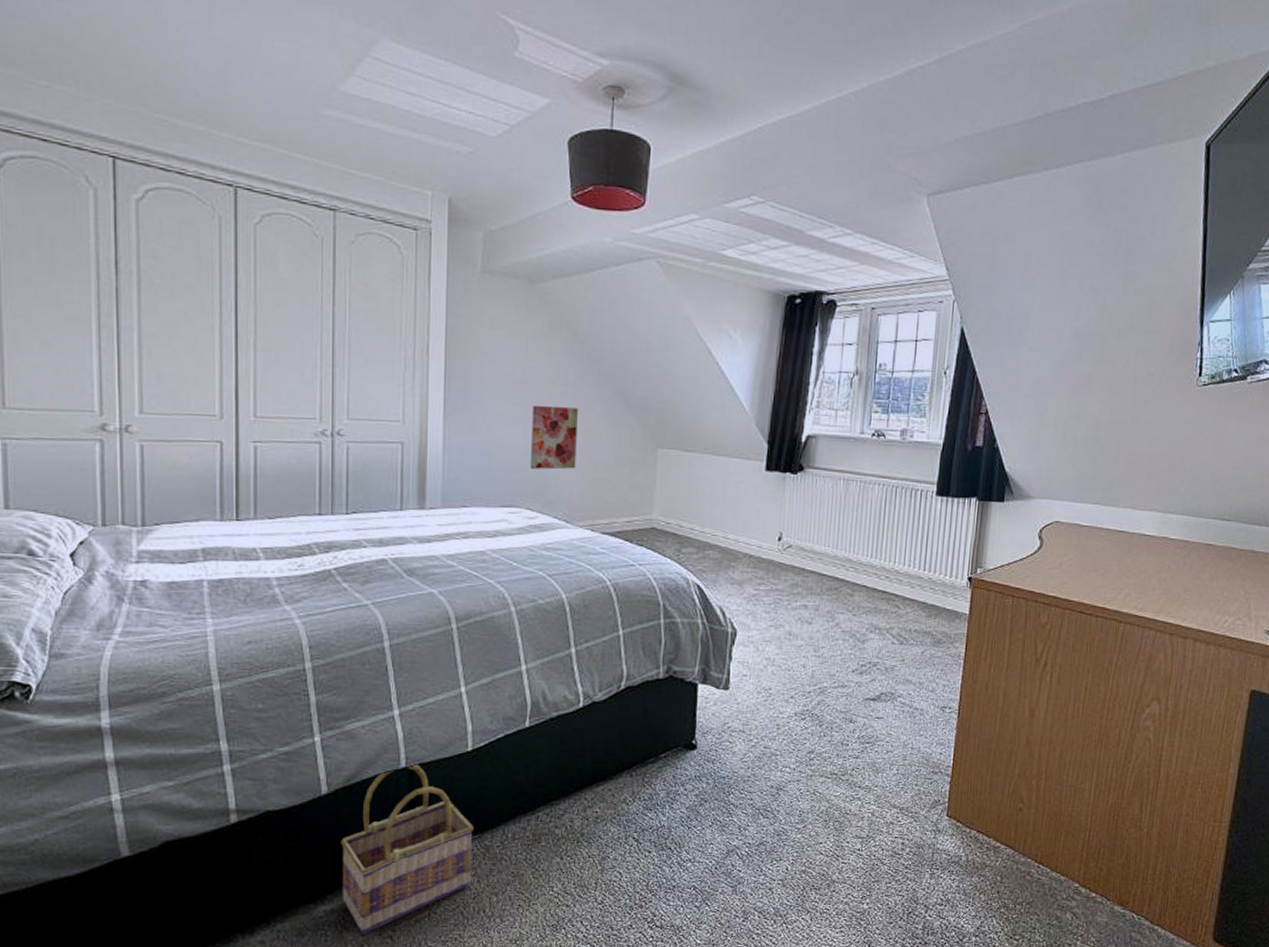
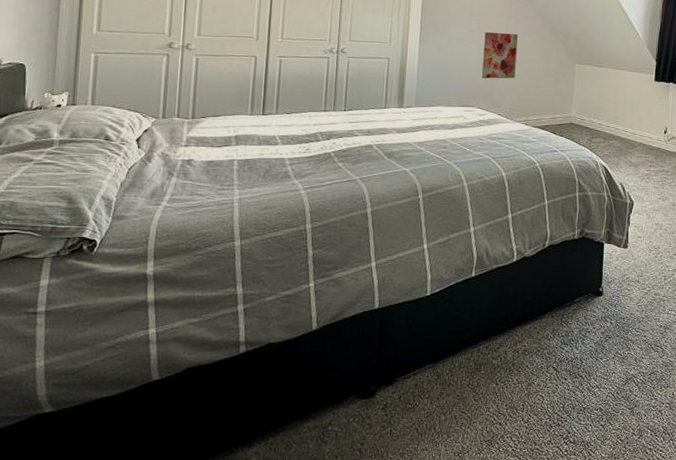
basket: present [341,763,473,934] -> none [323,305,429,447]

